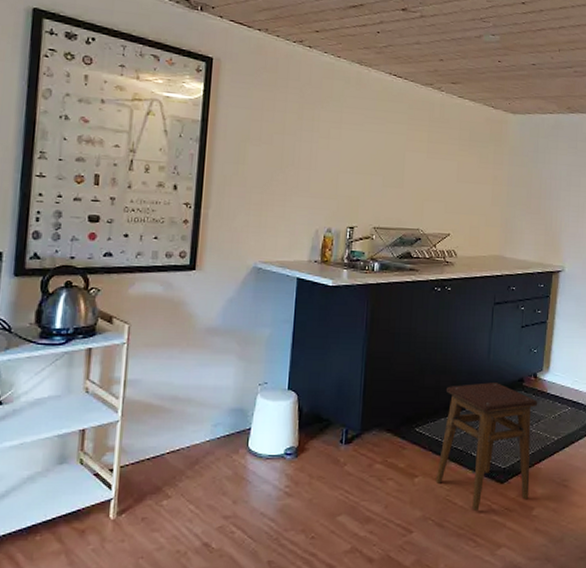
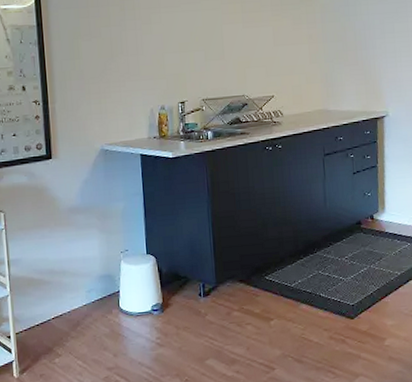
stool: present [435,382,538,510] -> none [289,228,380,345]

